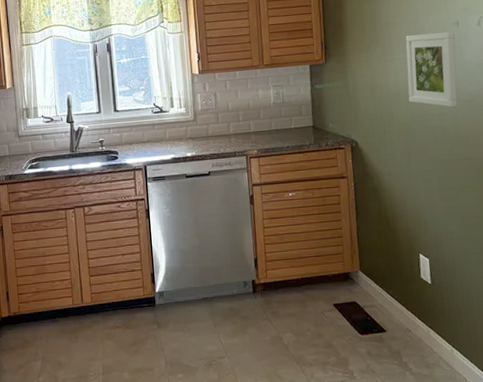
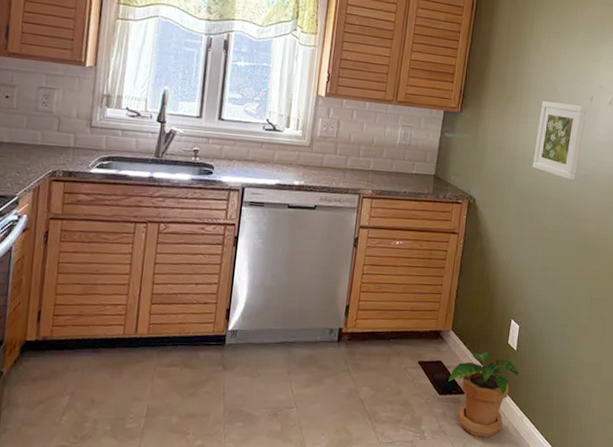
potted plant: none [367,288,438,374] -> present [448,351,518,437]

